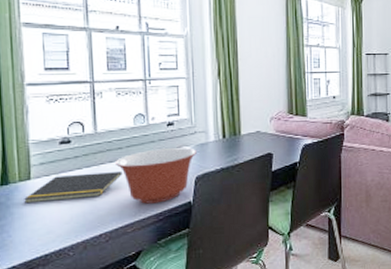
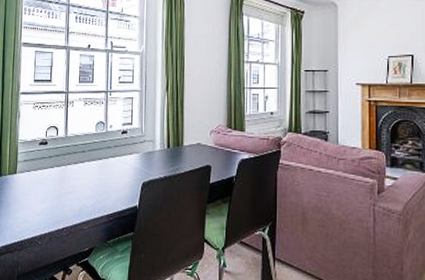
notepad: present [22,170,122,204] -> none [9,172,84,194]
mixing bowl: present [116,148,197,204] -> none [79,154,144,205]

